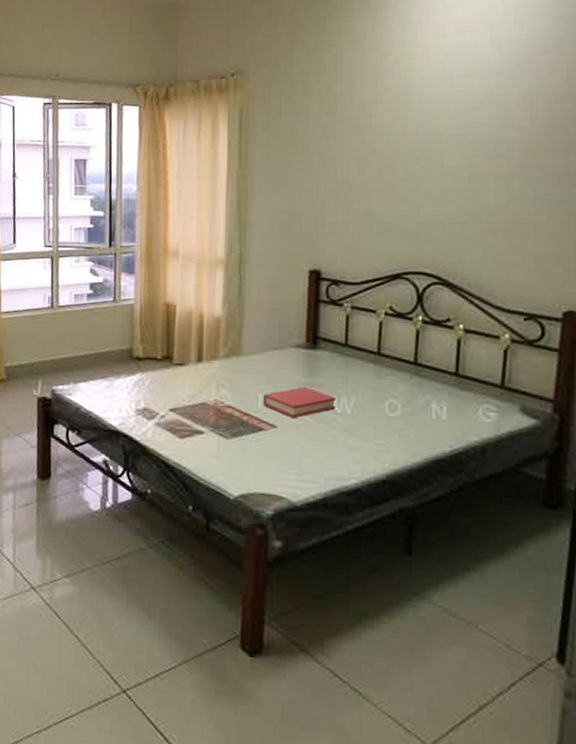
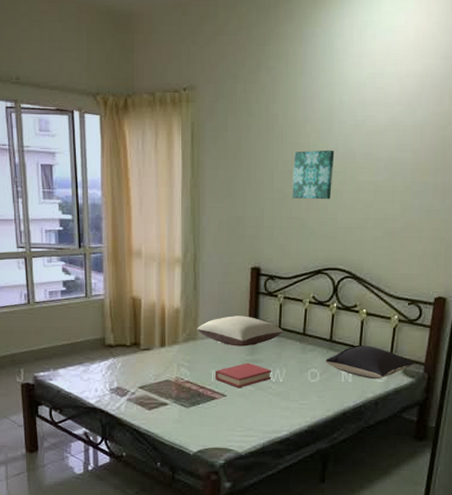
pillow: none [242,328,352,366] -> present [197,316,284,346]
wall art: none [360,131,415,190] -> present [292,150,335,200]
pillow: none [408,370,540,418] -> present [325,345,416,380]

